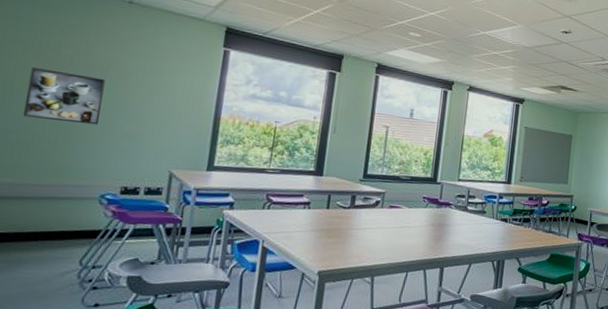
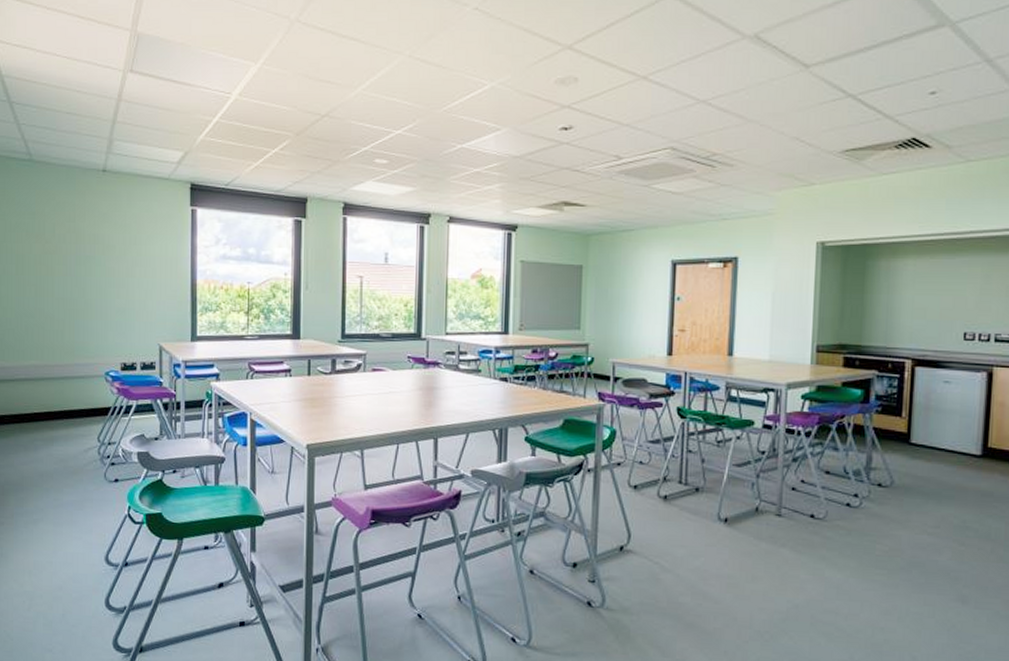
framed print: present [22,67,106,125] -> none [35,250,95,303]

